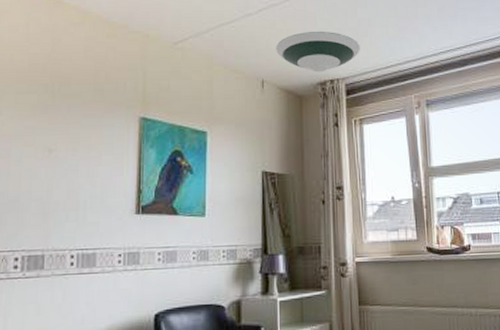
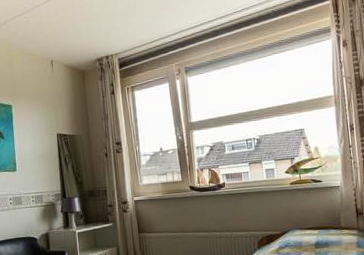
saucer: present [276,31,360,73] -> none [60,15,129,51]

